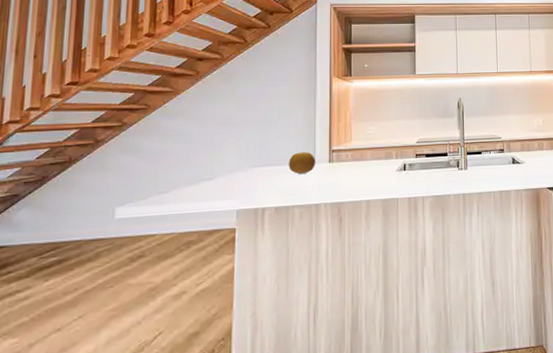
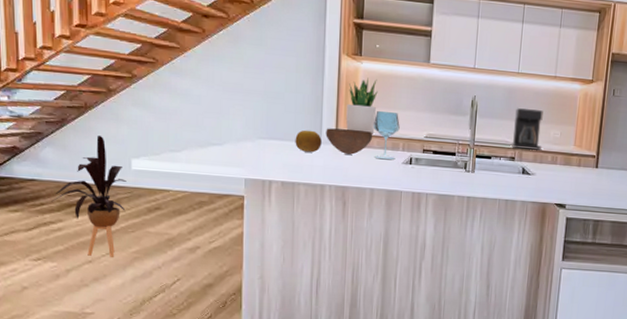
house plant: none [20,189,108,323] -> present [51,136,126,257]
bowl: none [319,145,366,171] -> present [326,128,373,156]
planter: none [339,95,369,148] -> present [346,77,378,136]
wine glass: none [365,124,392,170] -> present [372,111,400,160]
coffee maker: none [498,103,528,141] -> present [510,108,543,150]

